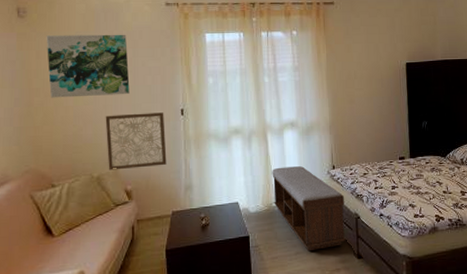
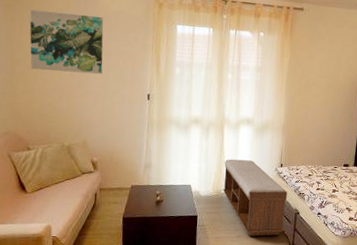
wall art: present [105,112,167,170] -> none [78,91,132,144]

